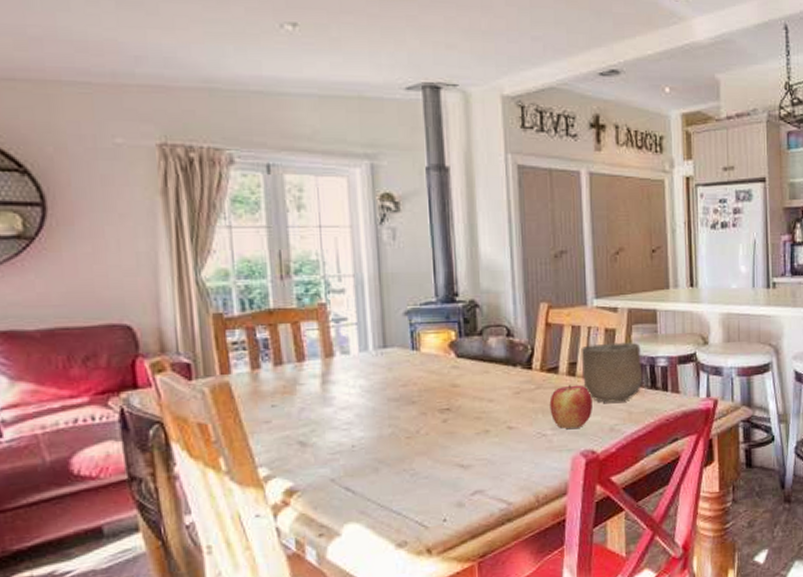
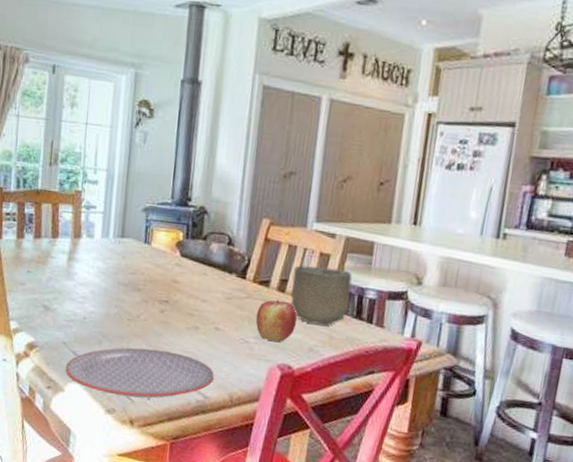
plate: none [338,463,515,526] -> present [65,347,214,399]

